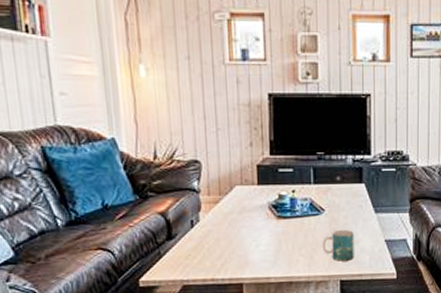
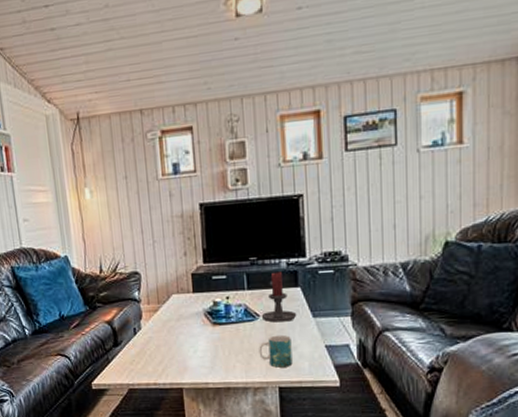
candle holder: none [326,167,361,217] -> present [261,271,297,323]

